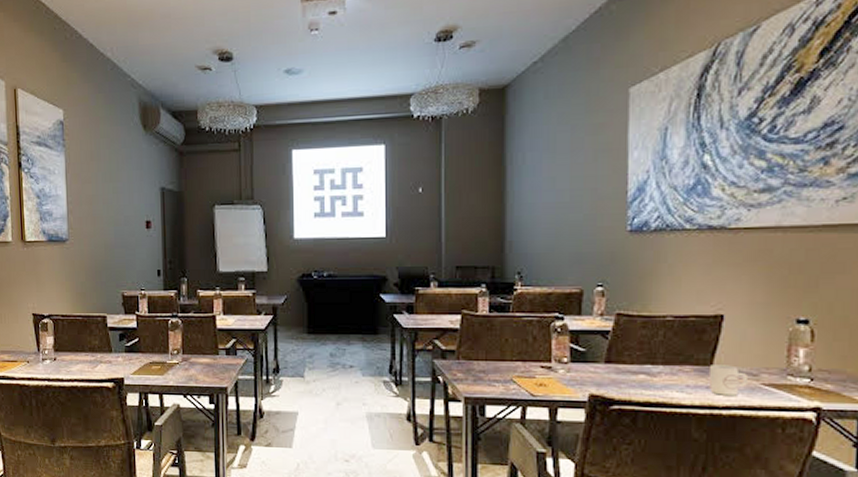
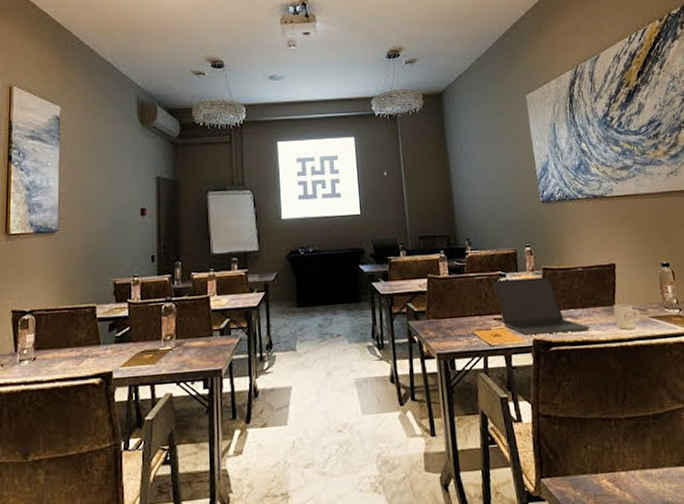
laptop: none [545,324,669,391] -> present [493,277,589,335]

